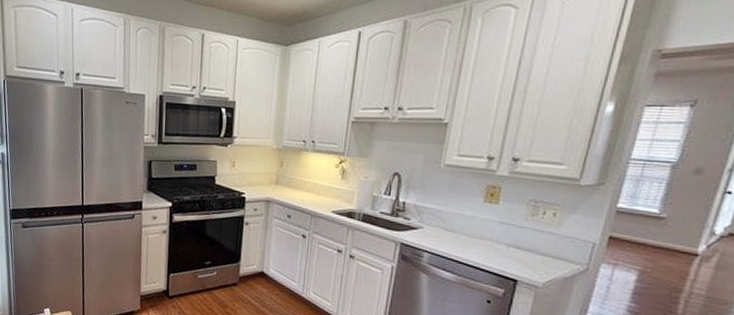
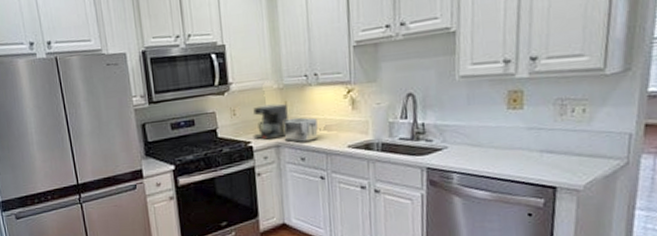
coffee maker: none [247,161,283,195] -> present [253,103,288,141]
toaster: none [275,177,308,203] -> present [283,117,319,144]

